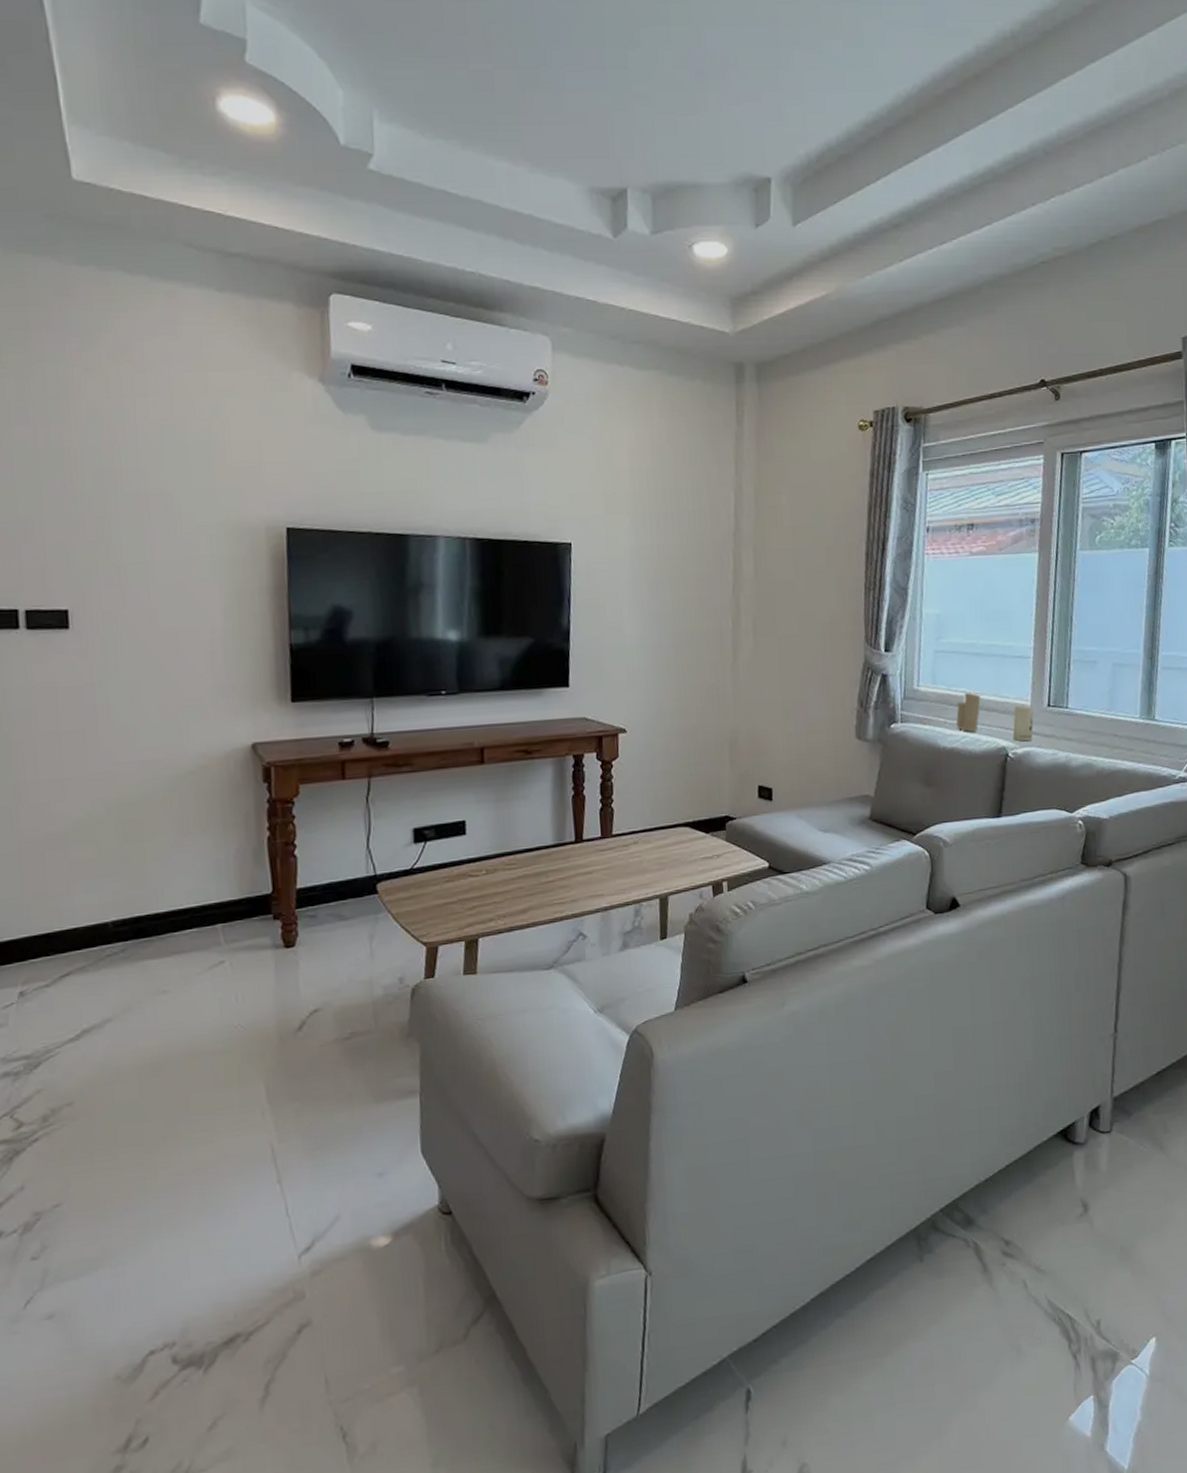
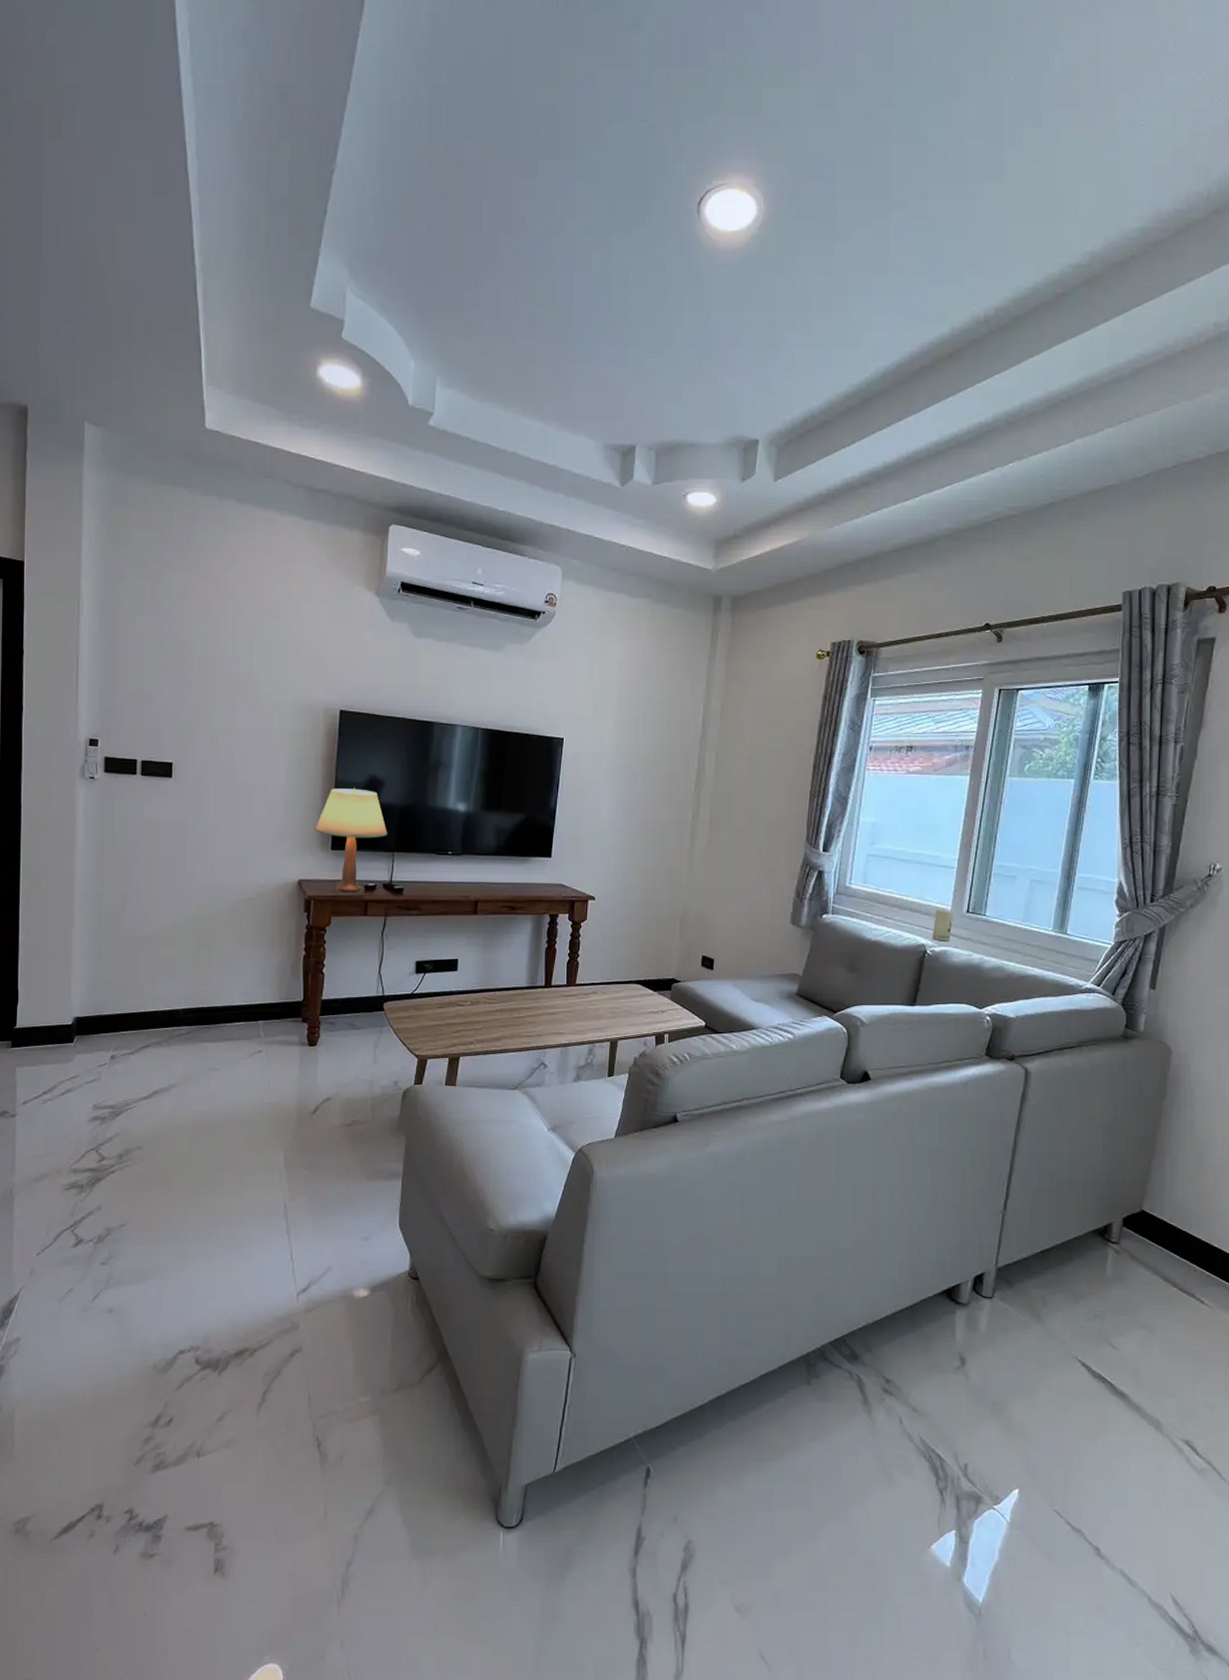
table lamp: none [267,621,363,753] -> present [315,786,388,892]
candle: present [955,687,981,732] -> none [881,890,906,928]

